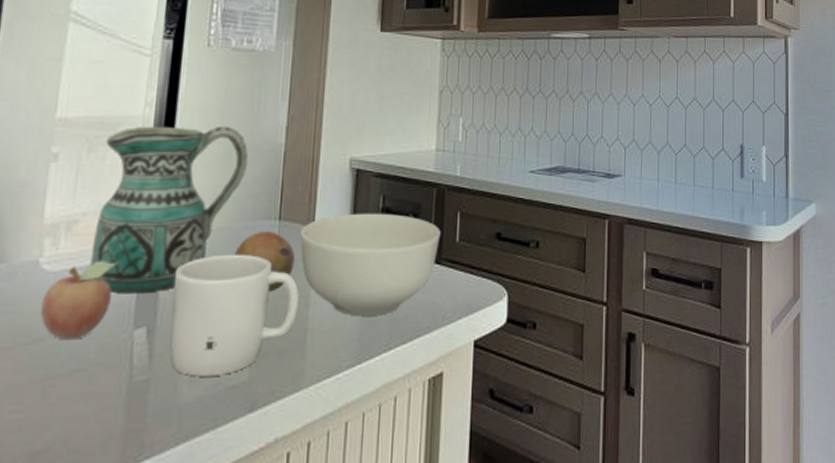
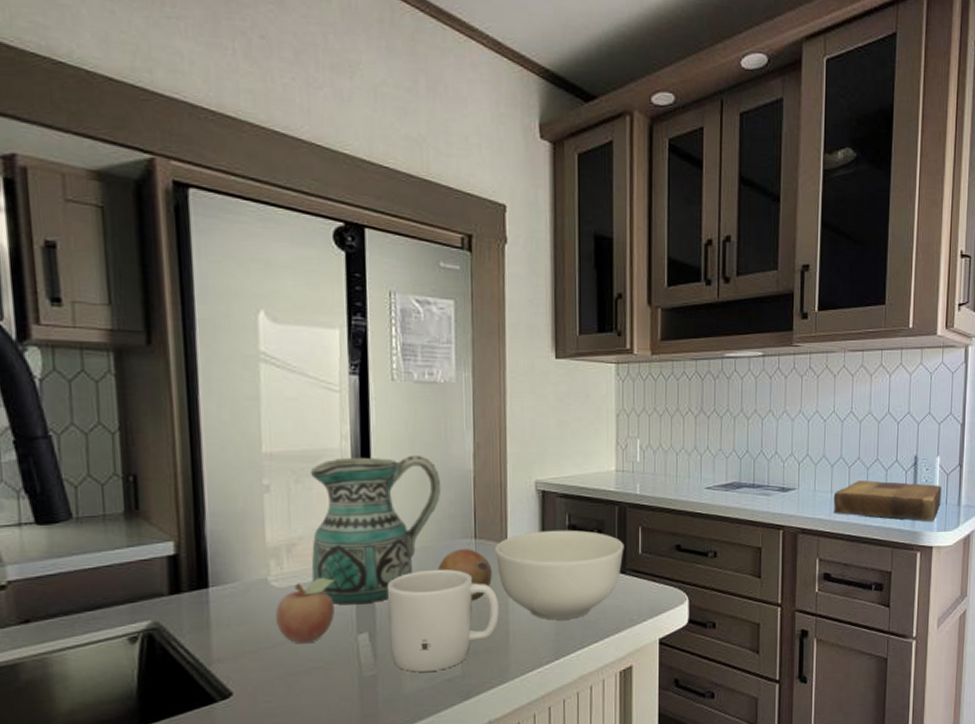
cutting board: none [660,169,769,215] -> present [833,480,942,522]

